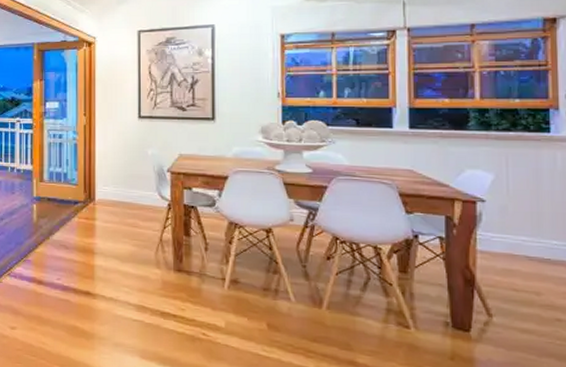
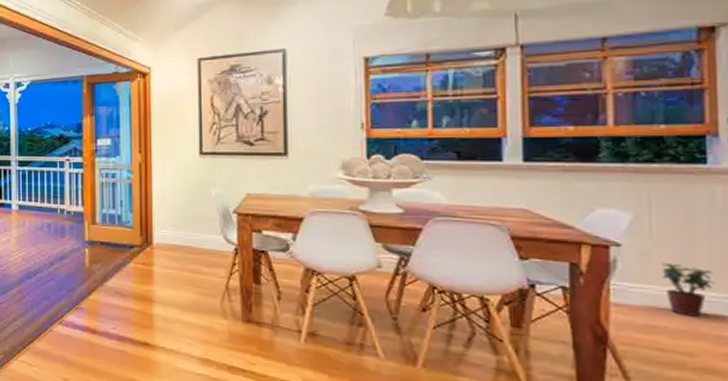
potted plant: none [516,216,556,261] -> present [662,263,715,317]

